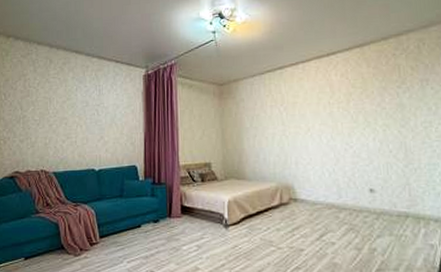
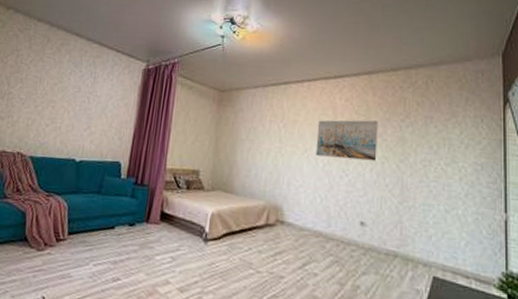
wall art: none [317,91,378,133] -> present [315,120,378,161]

